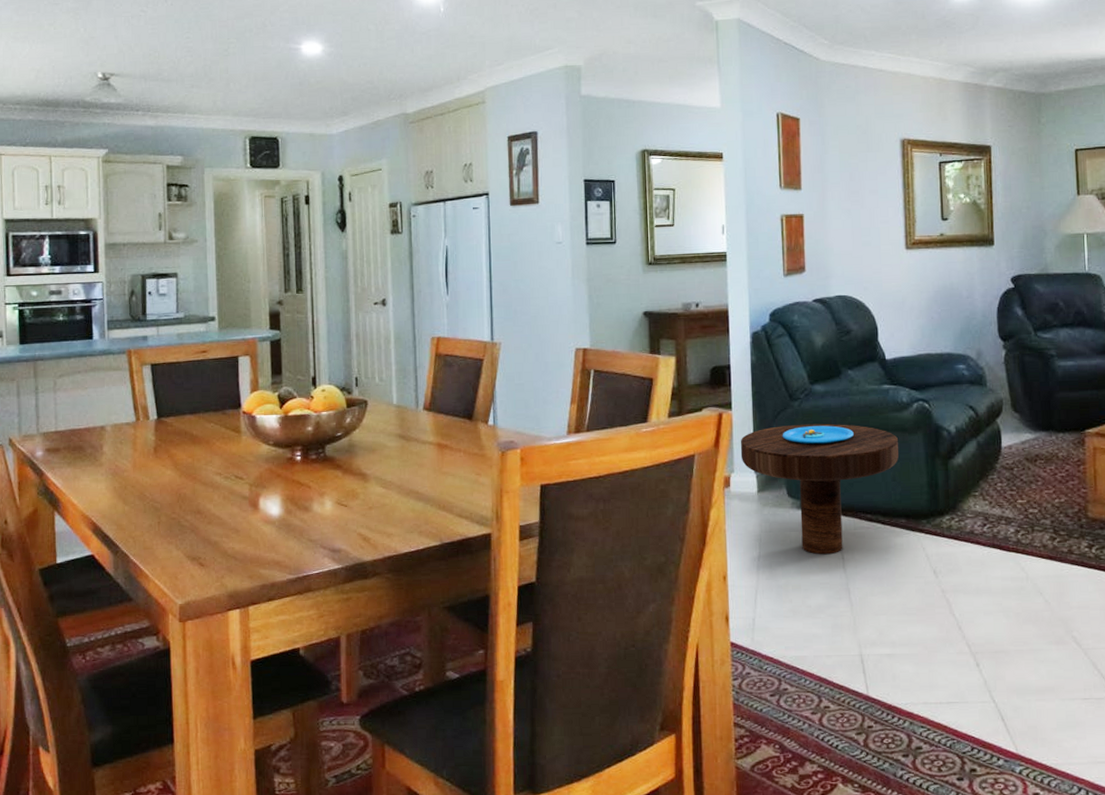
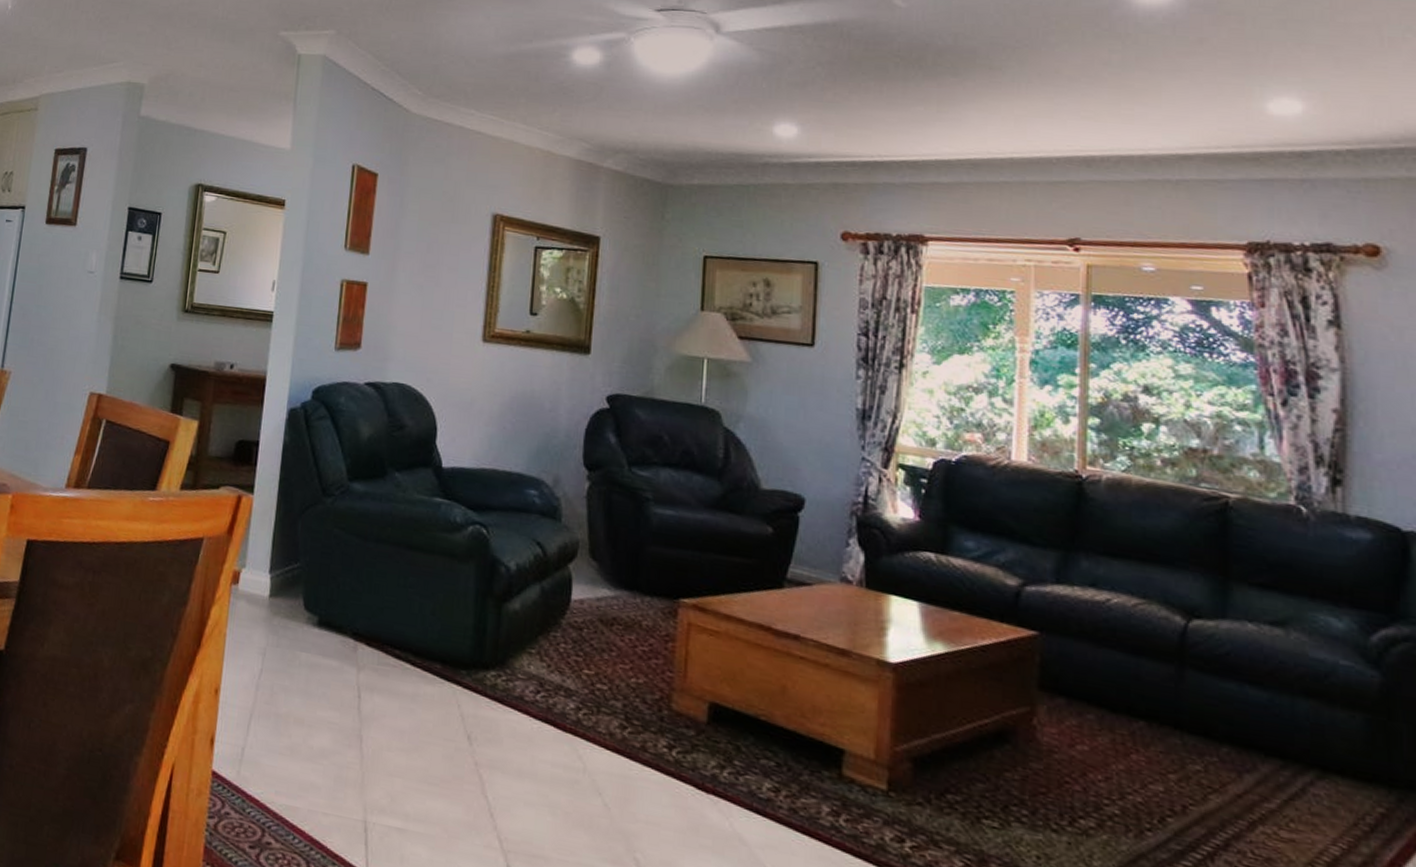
side table: present [740,423,899,554] -> none [255,522,445,689]

